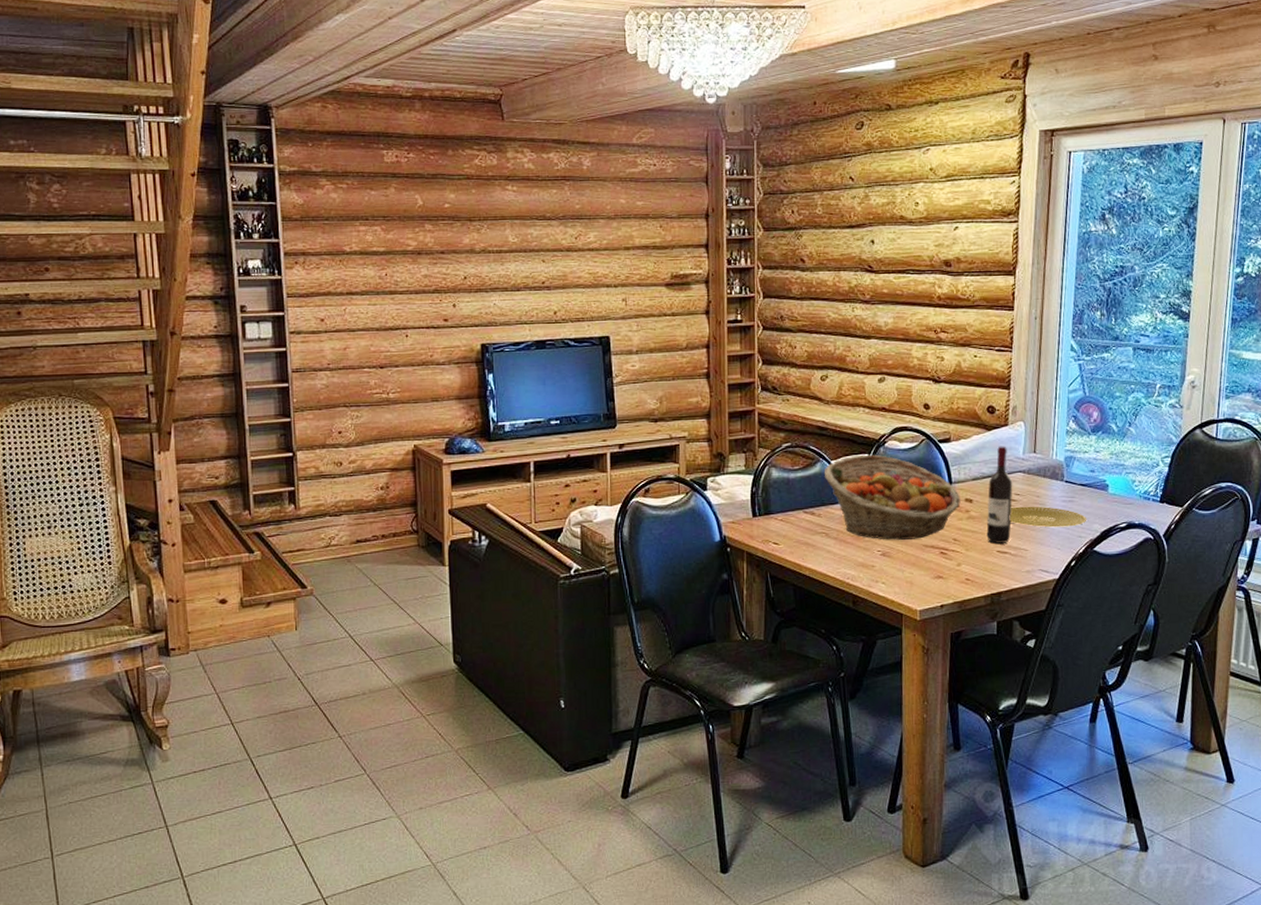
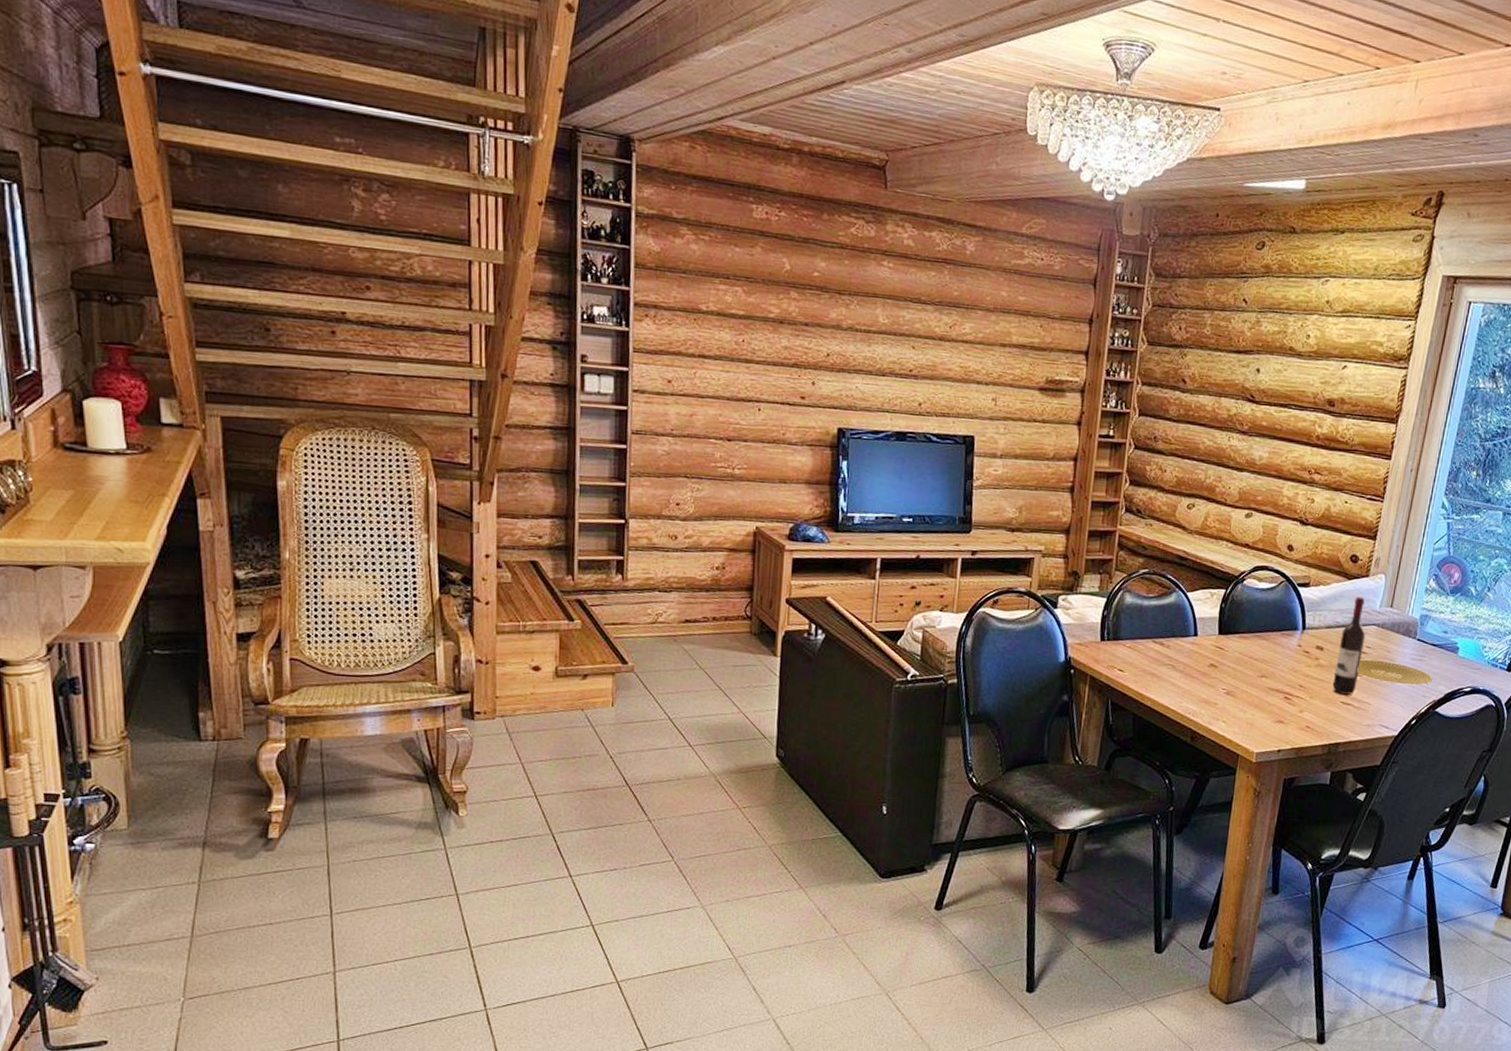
fruit basket: present [825,454,961,540] -> none [1179,590,1312,681]

